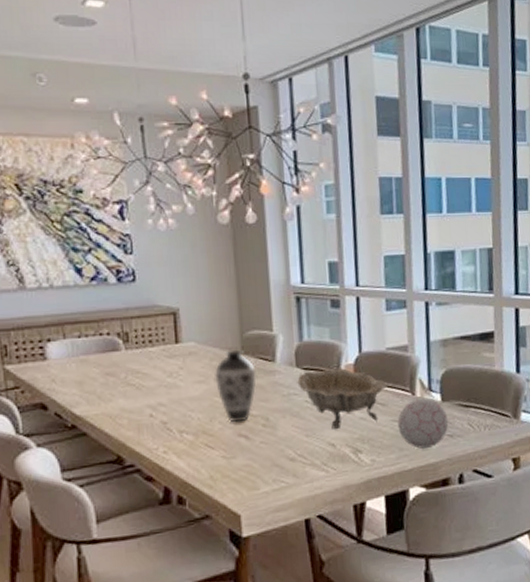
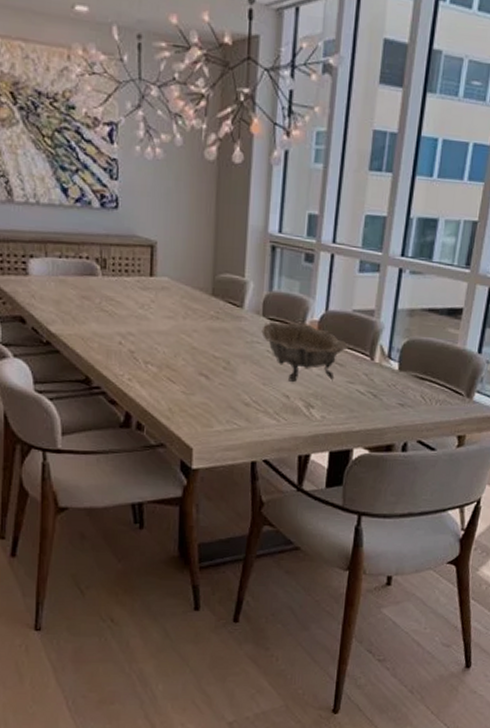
decorative vase: present [215,350,257,423] -> none [184,290,223,362]
decorative ball: present [397,397,449,449] -> none [351,364,403,413]

